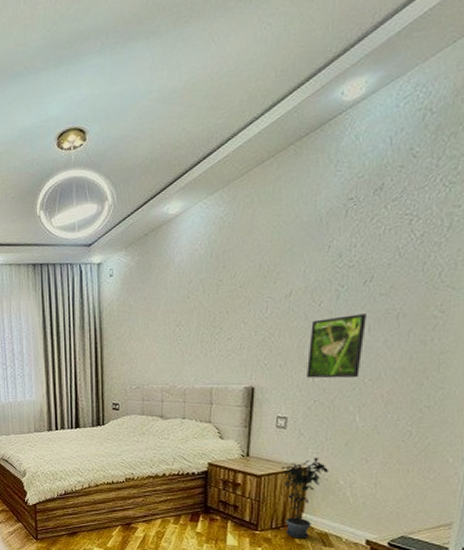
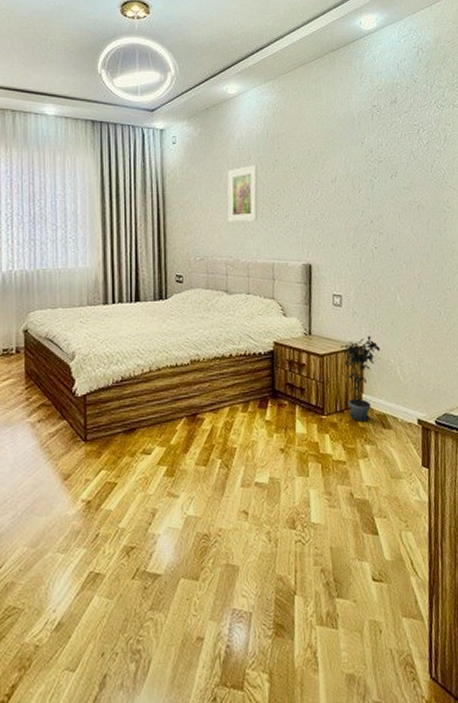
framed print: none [164,288,199,350] -> present [227,165,258,222]
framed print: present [307,314,366,379] -> none [354,203,396,261]

